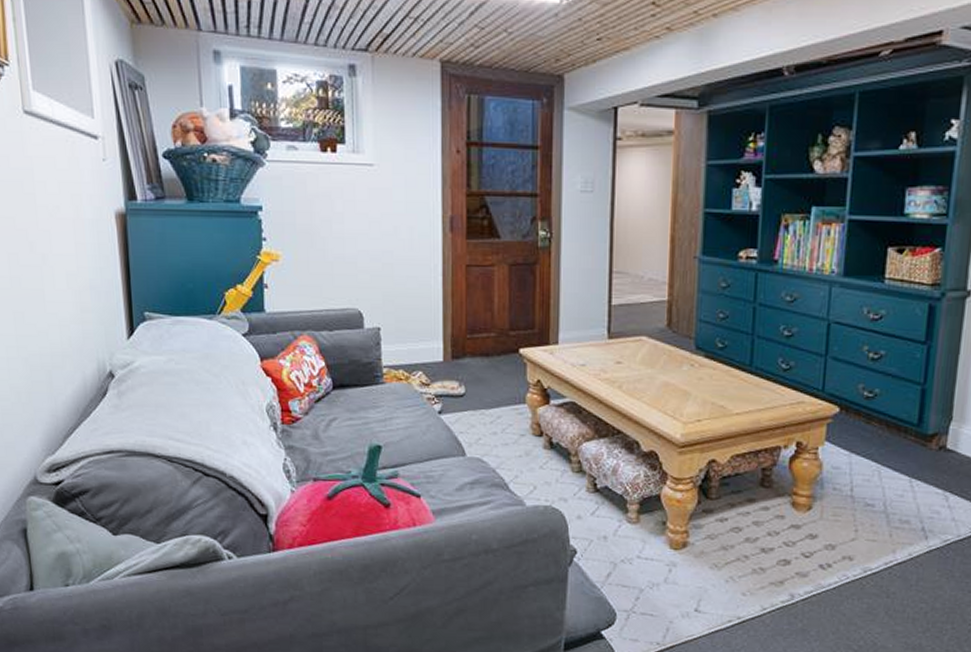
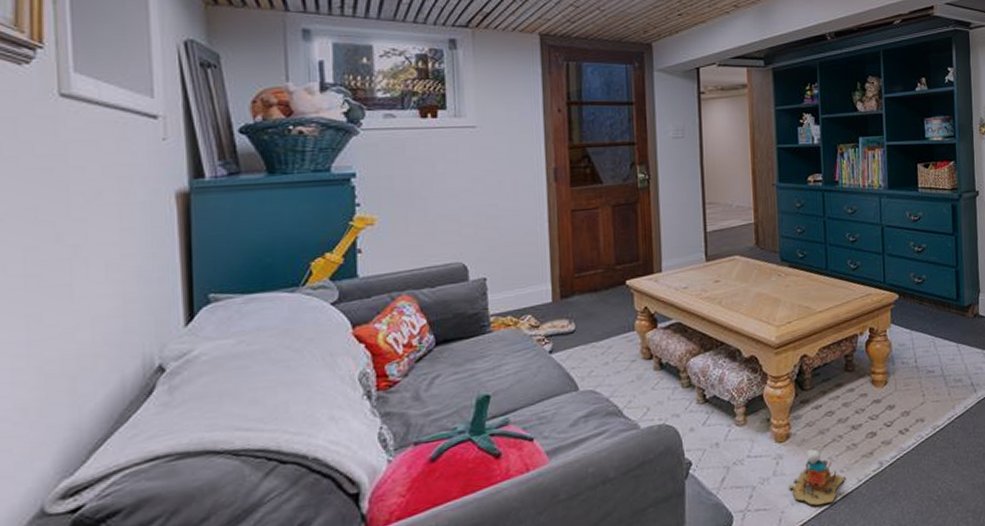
toy house: none [680,564,748,625] -> present [789,449,846,506]

